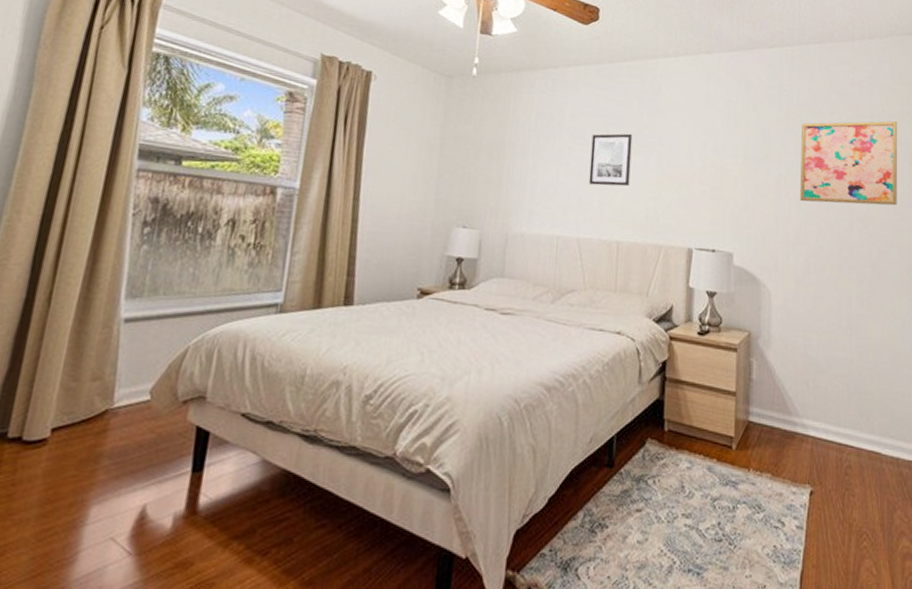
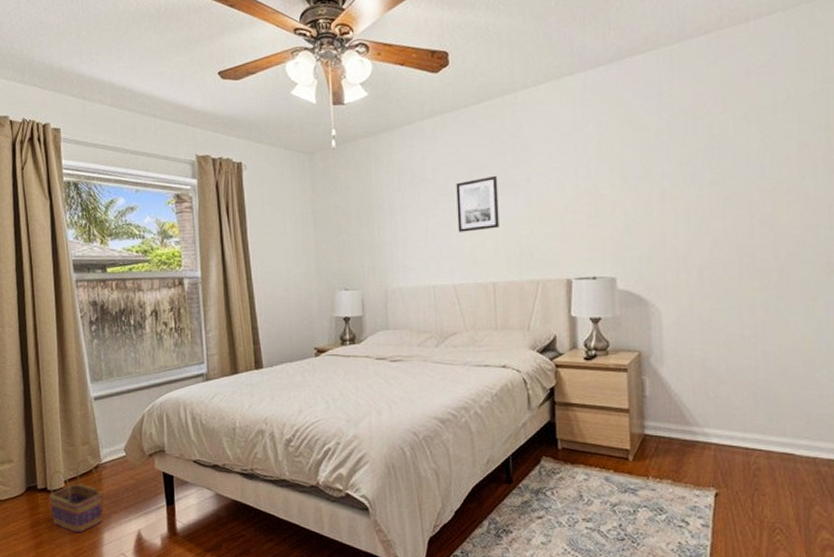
basket: none [17,401,103,506] -> present [48,460,103,533]
wall art: present [800,120,897,206] -> none [687,105,809,214]

